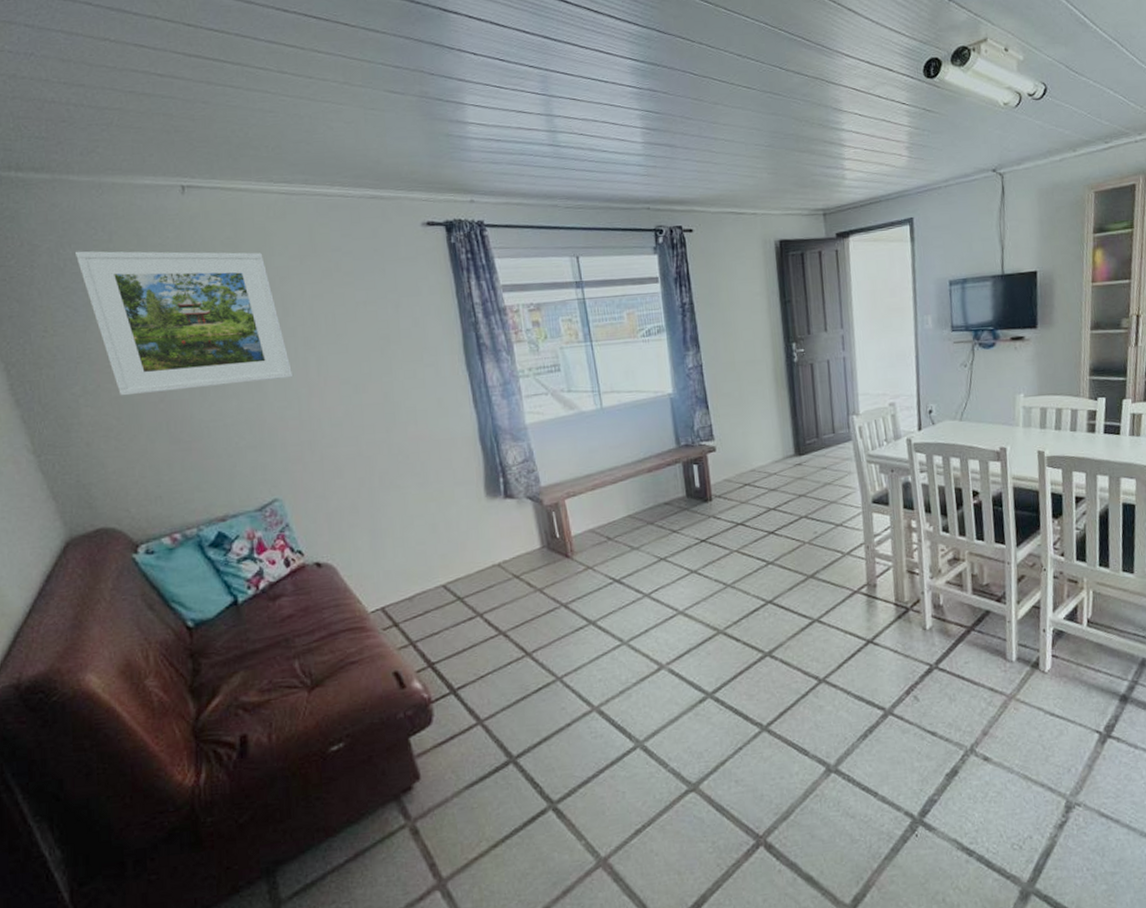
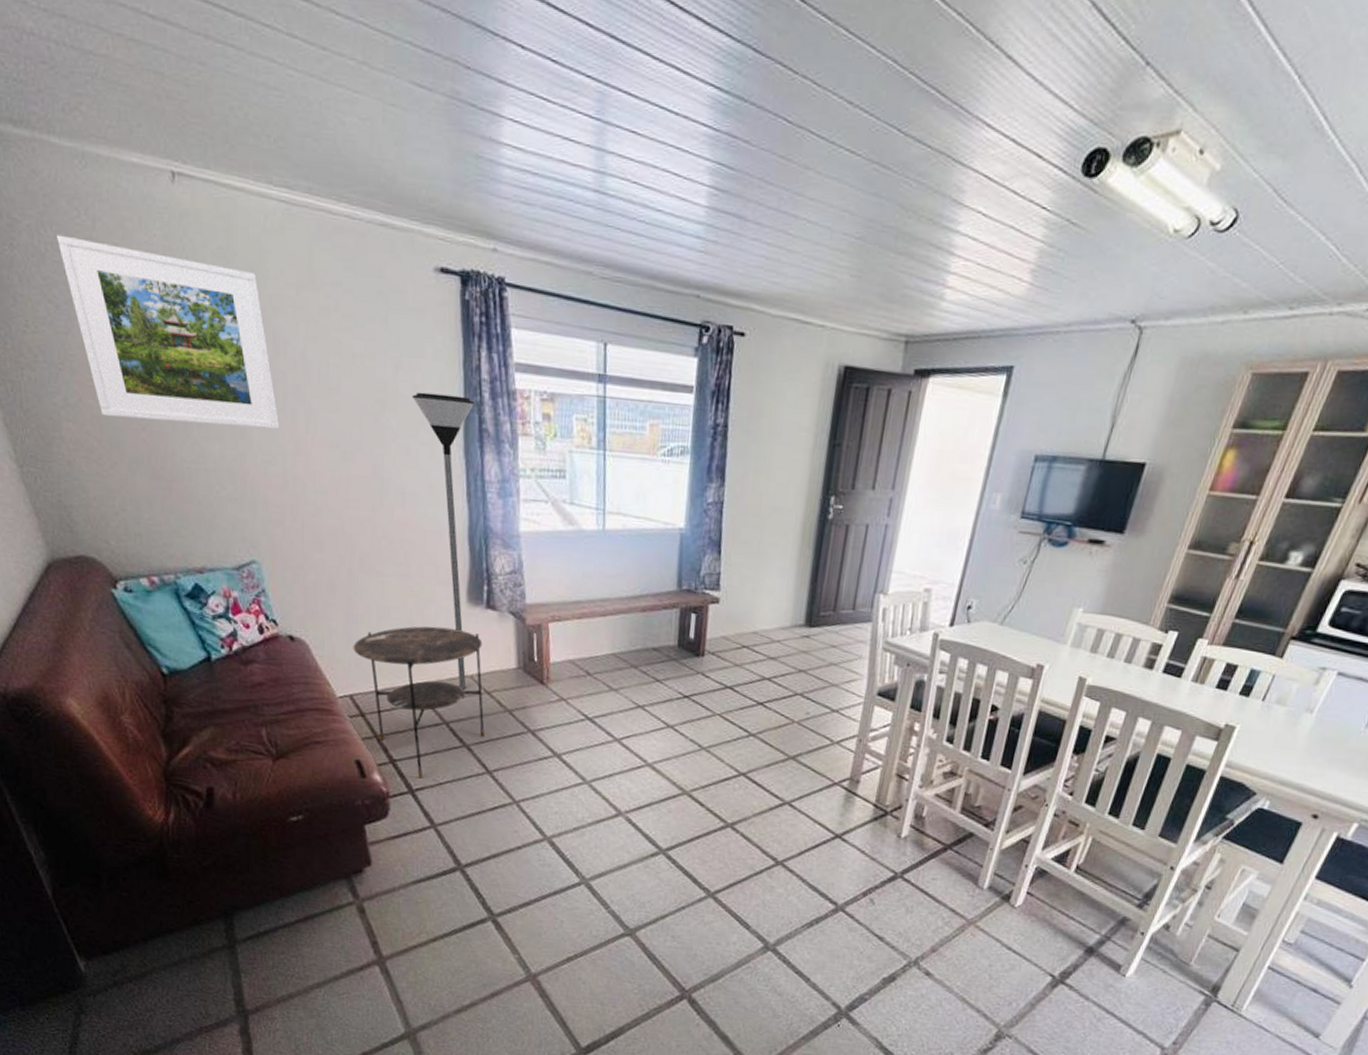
side table: none [380,523,519,676] -> present [353,626,485,779]
floor lamp: none [413,320,496,579] -> present [412,392,474,690]

